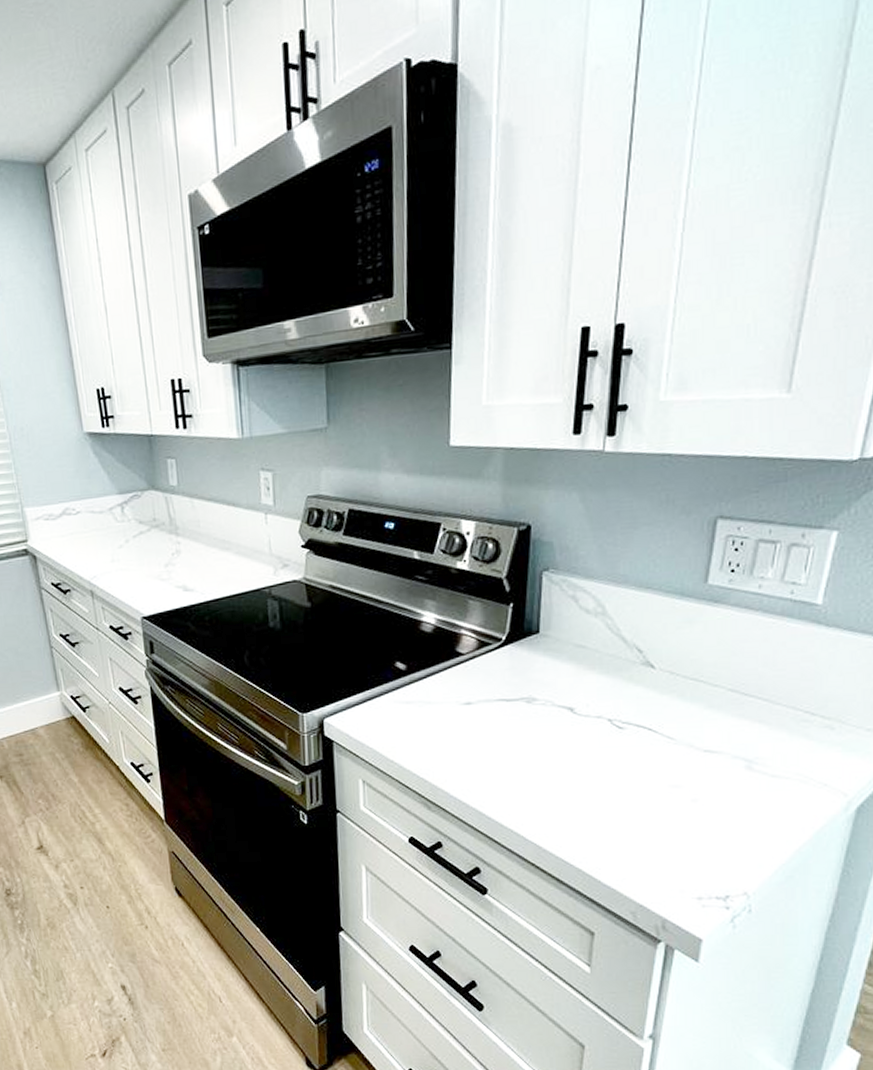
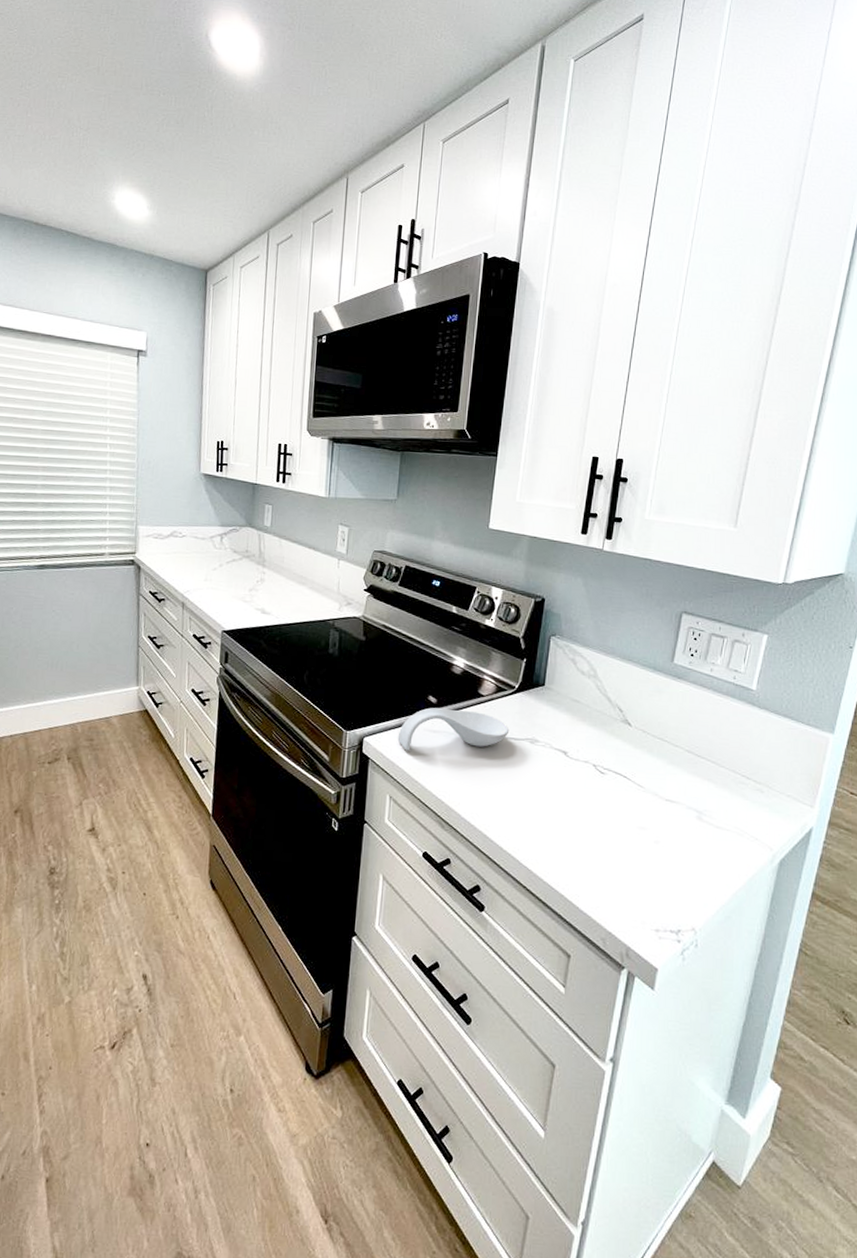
spoon rest: none [364,674,500,728] -> present [397,707,510,751]

